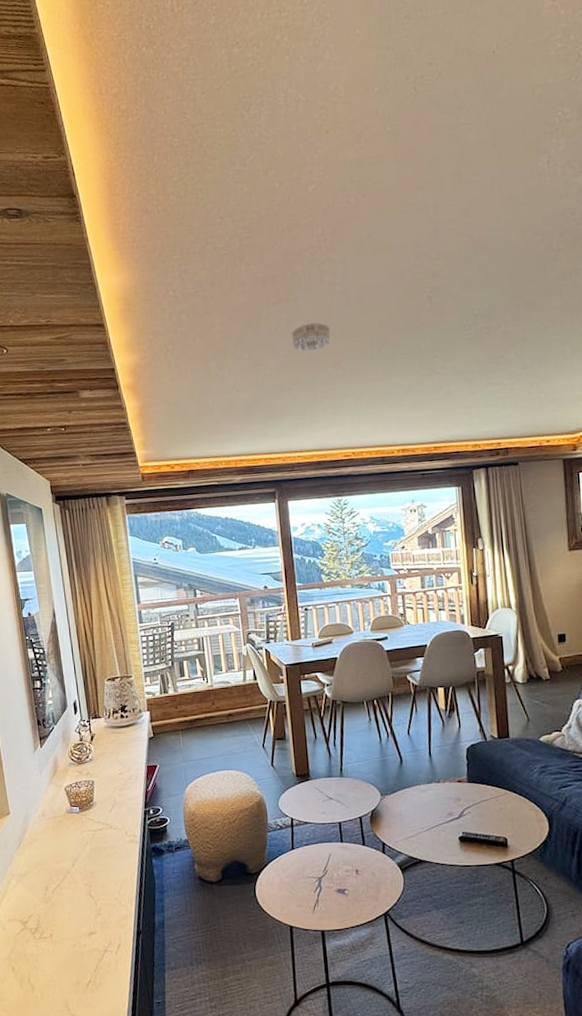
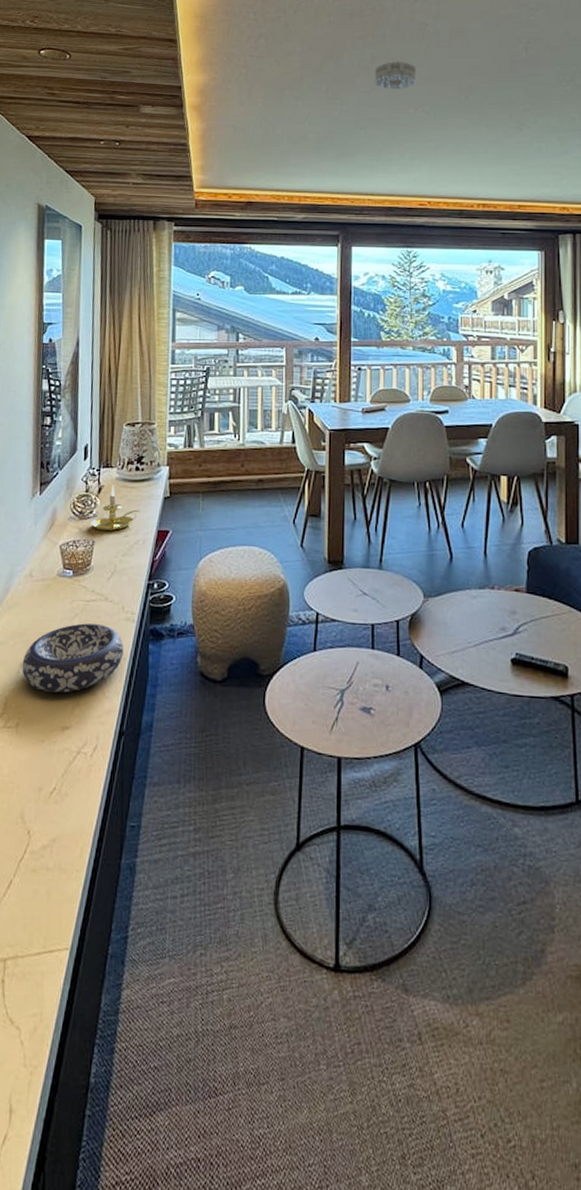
decorative bowl: none [47,848,132,907] -> present [22,623,124,693]
candle holder: none [88,732,130,772] -> present [90,485,140,531]

